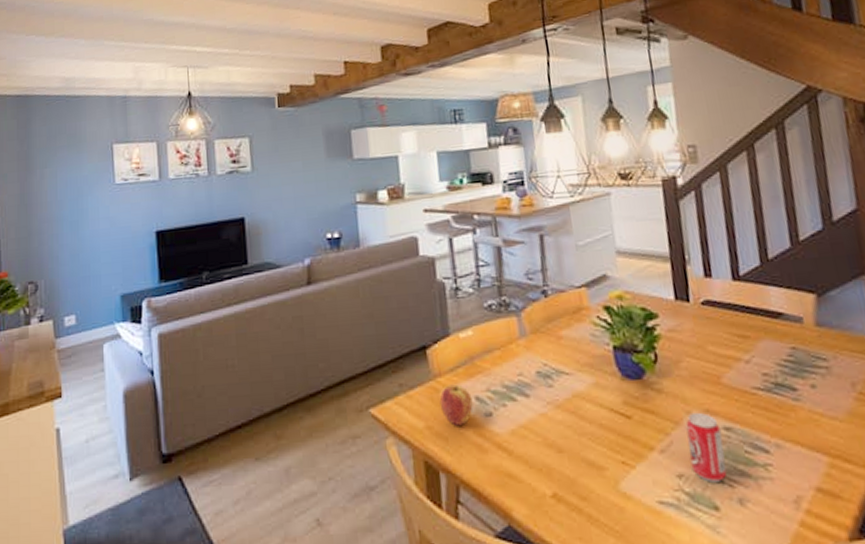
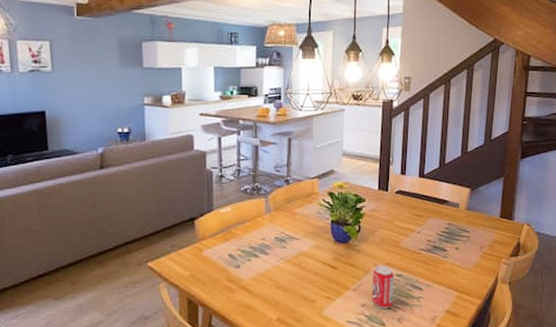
apple: present [439,384,473,427] -> none [202,245,227,275]

